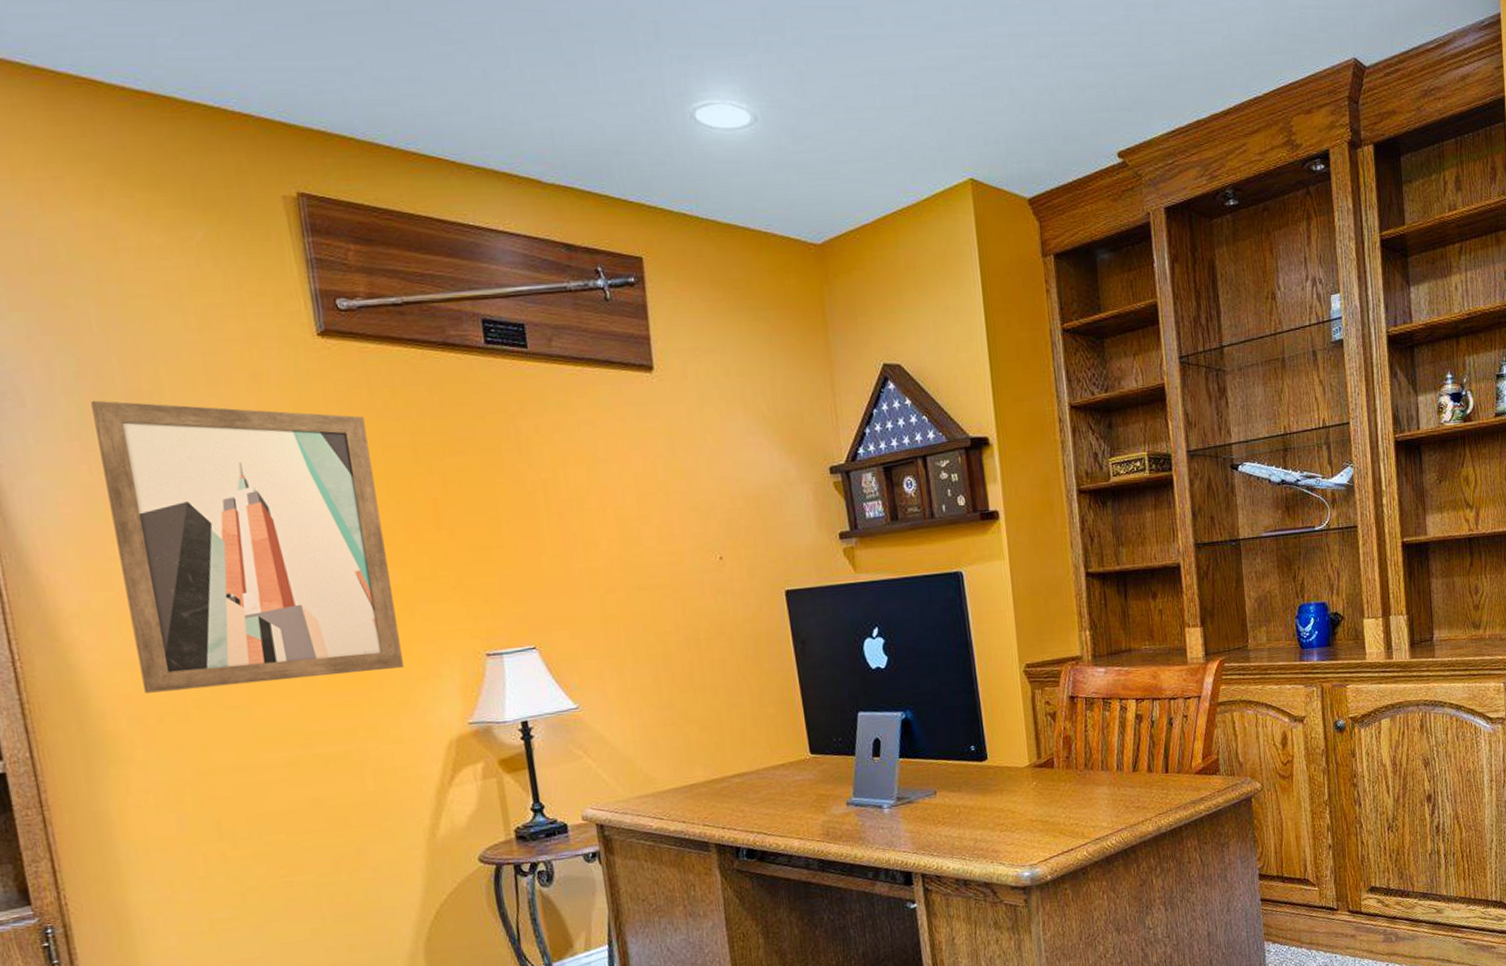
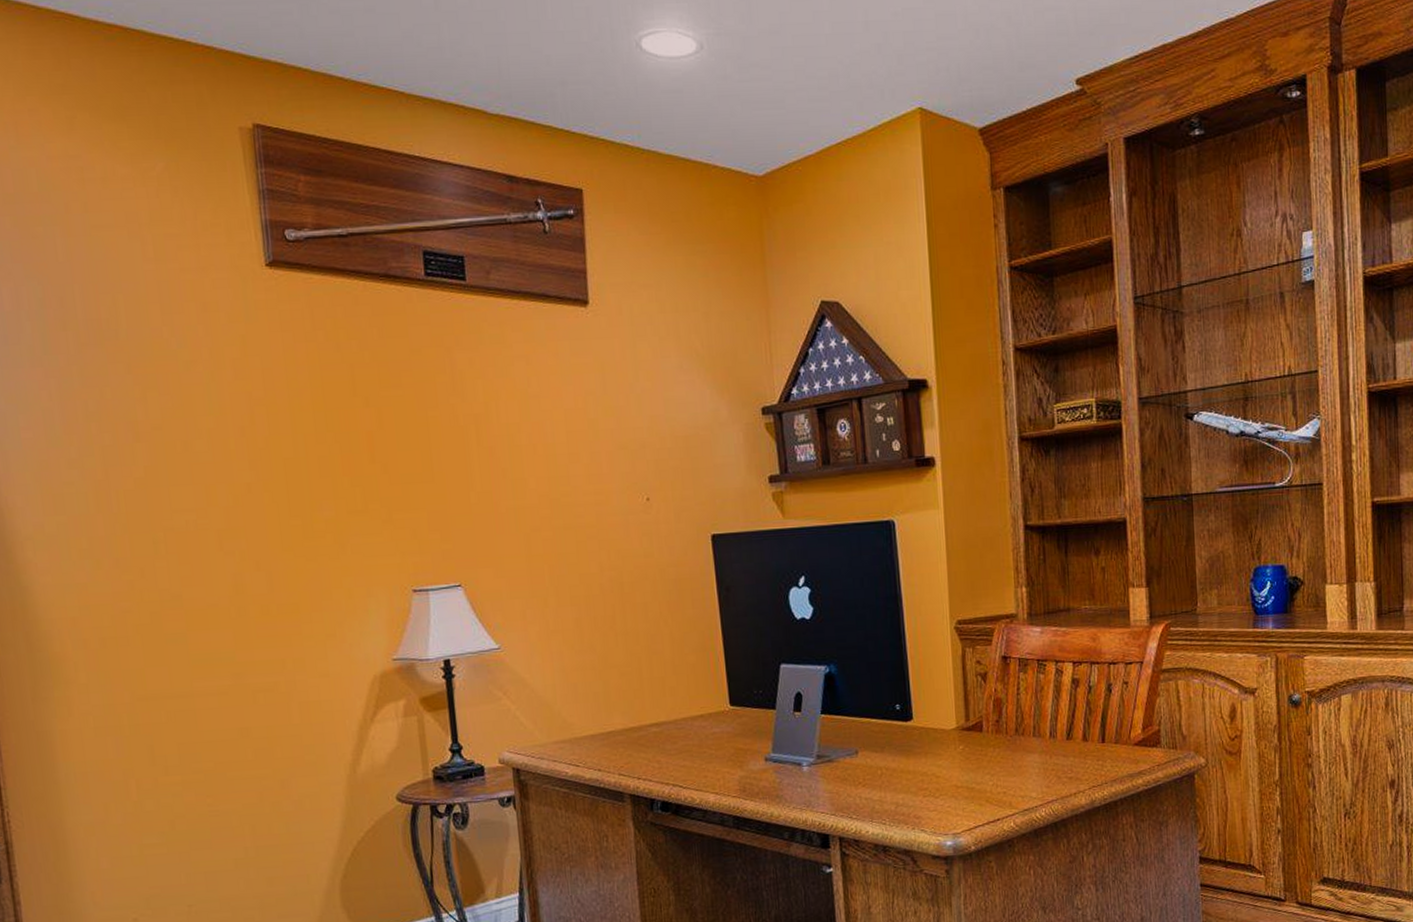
wall art: present [91,400,404,693] -> none [54,327,333,617]

